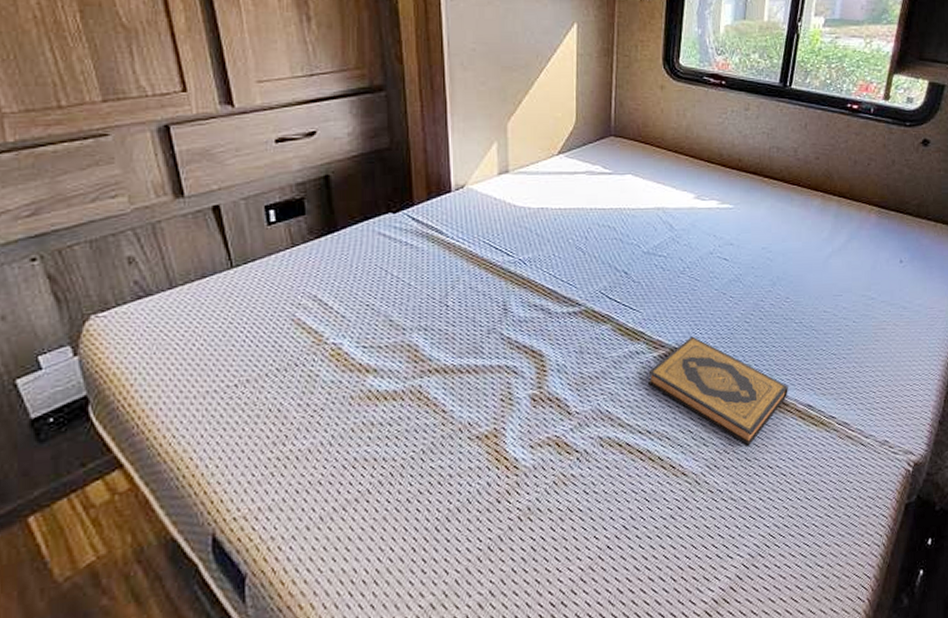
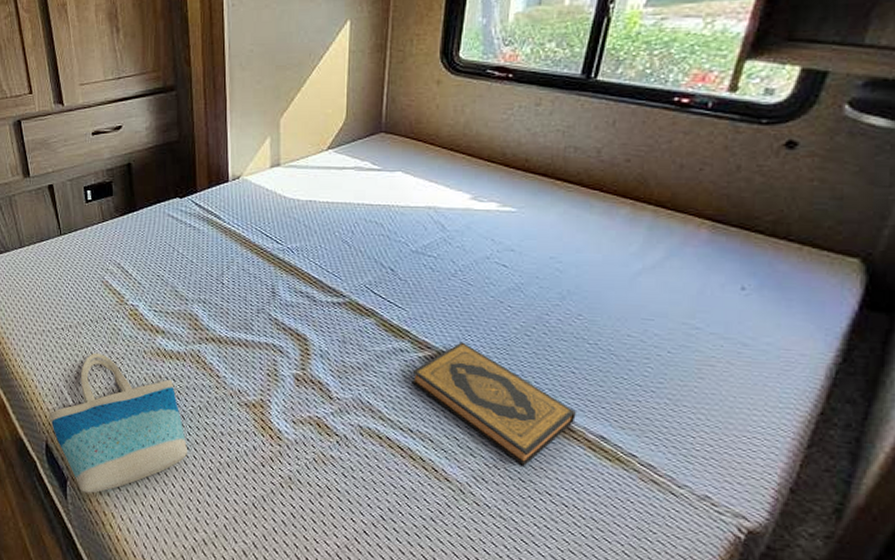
tote bag: none [219,408,410,588] -> present [50,352,188,494]

